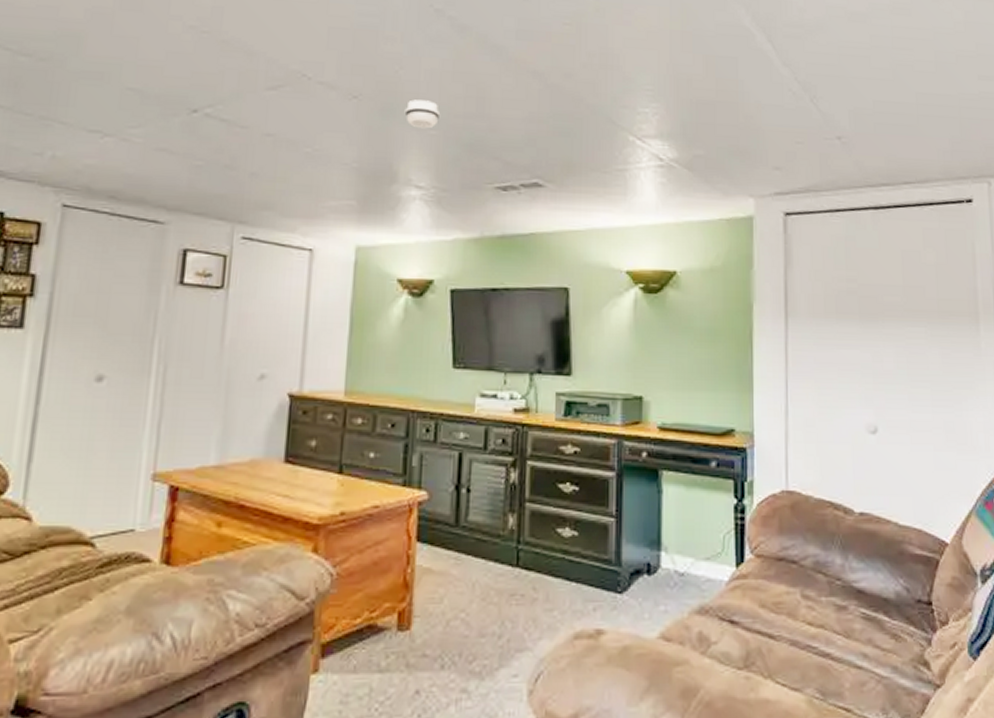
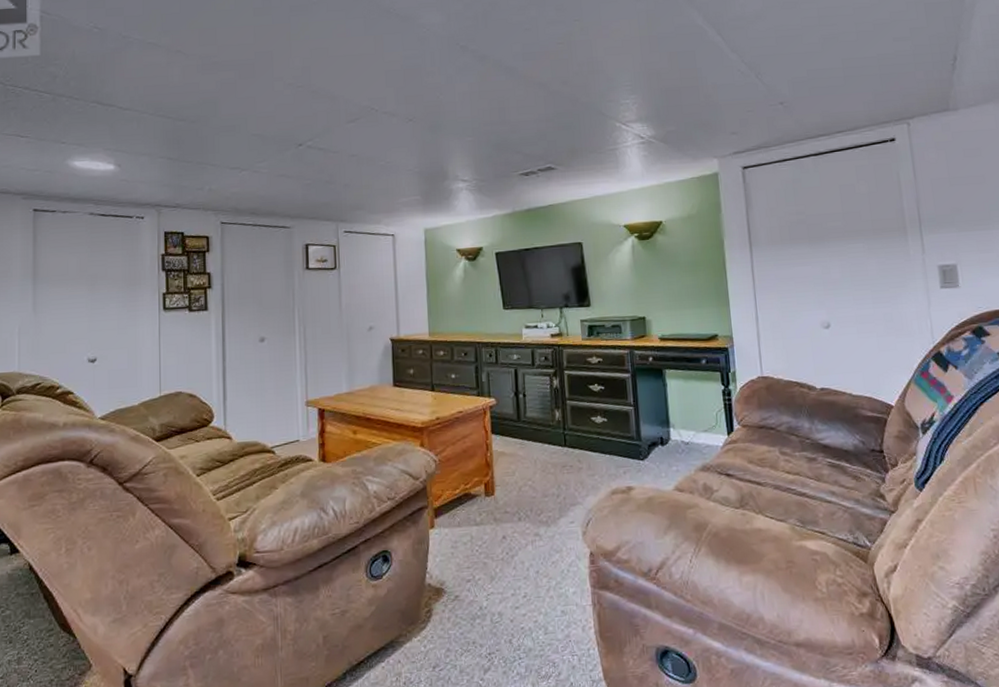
smoke detector: present [404,99,441,129] -> none [447,115,474,137]

